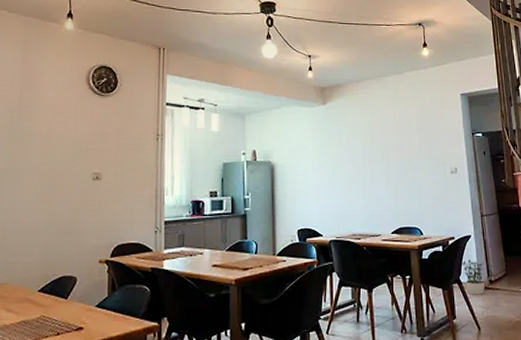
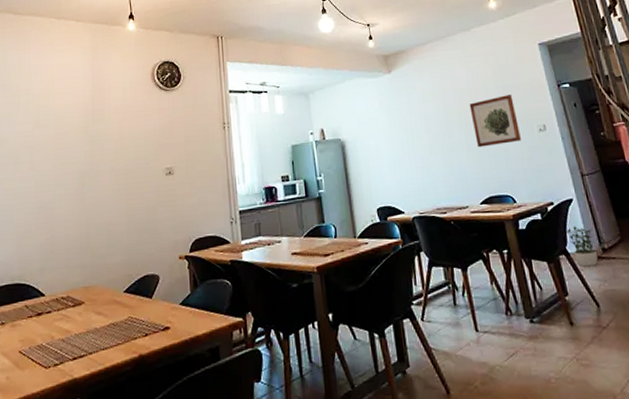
wall art: none [393,137,434,183] -> present [469,95,521,148]

